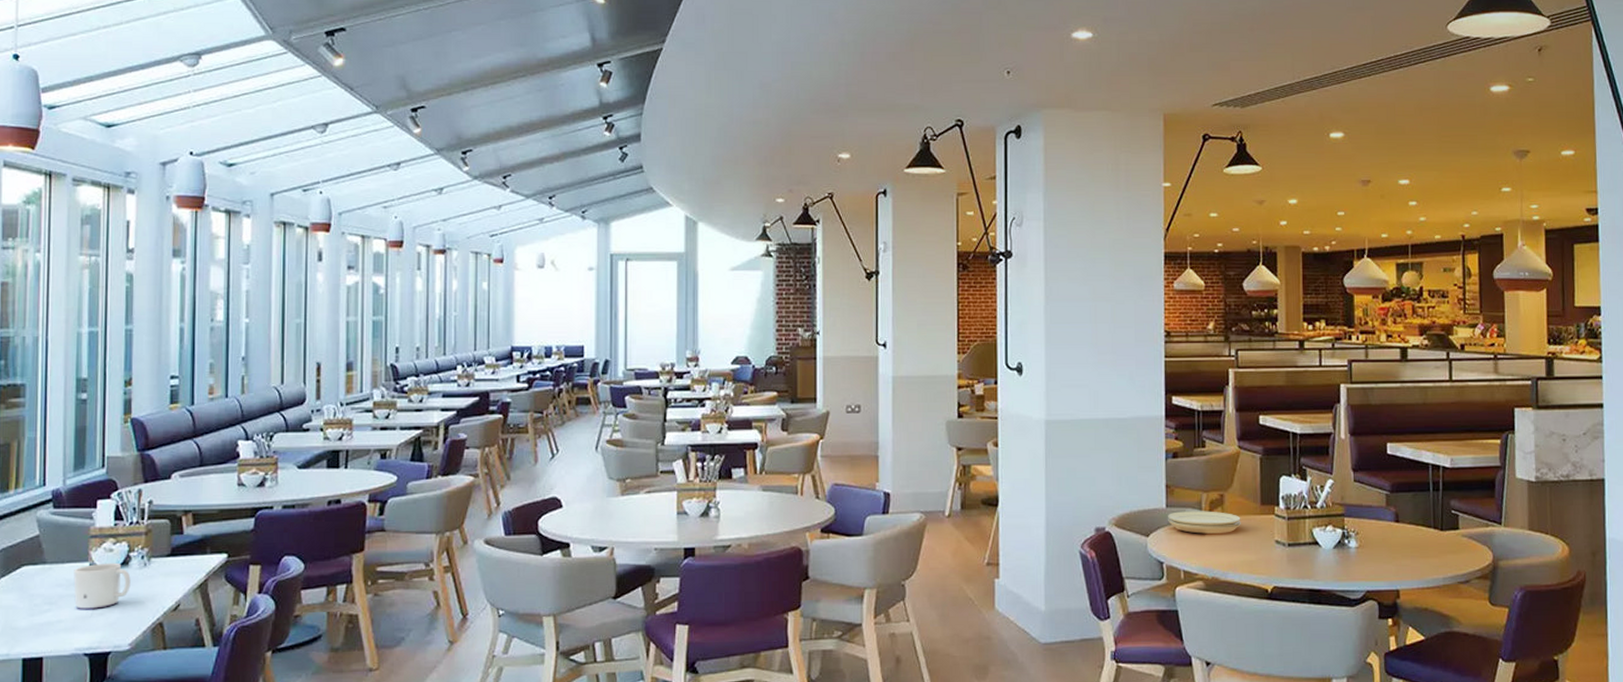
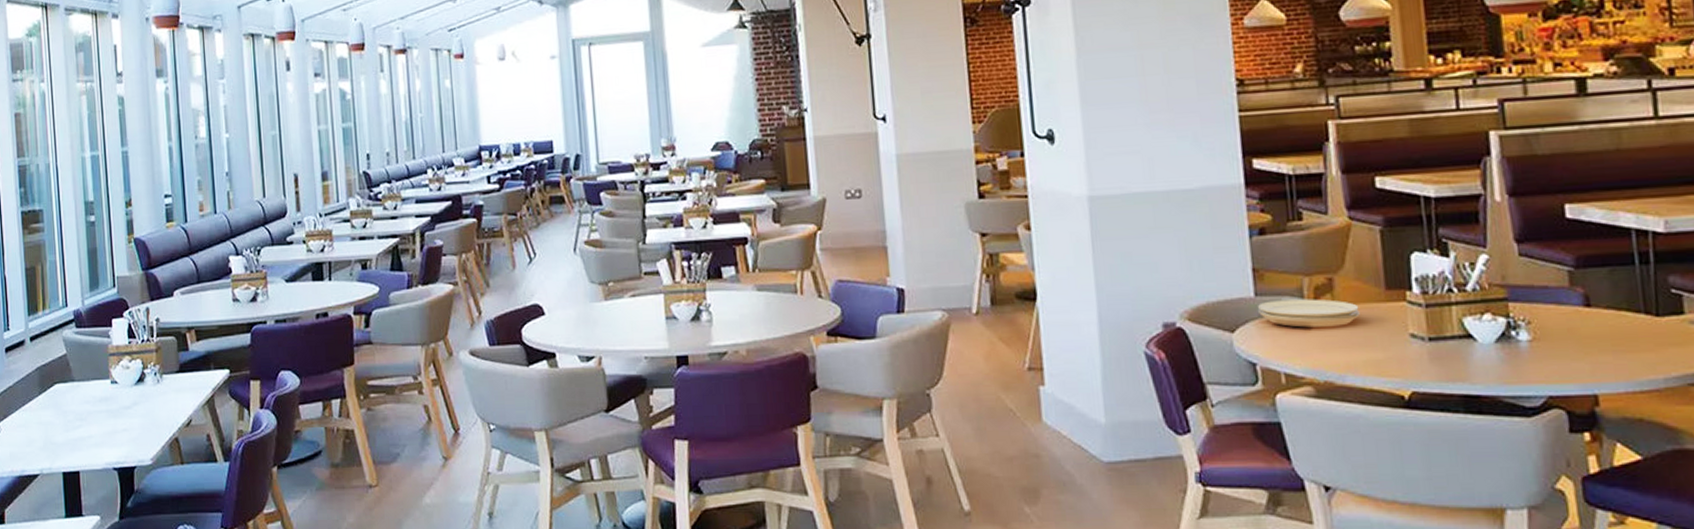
mug: present [73,562,131,610] -> none [98,379,148,426]

